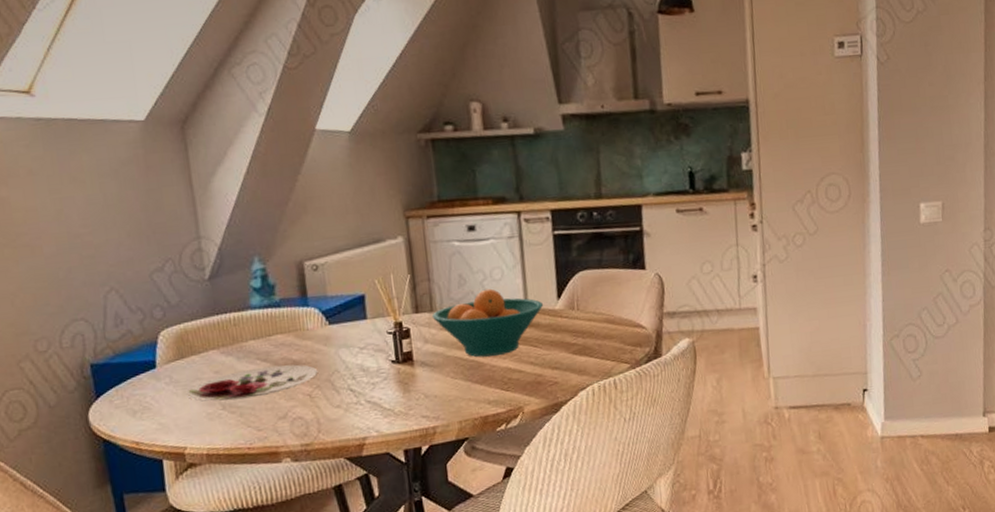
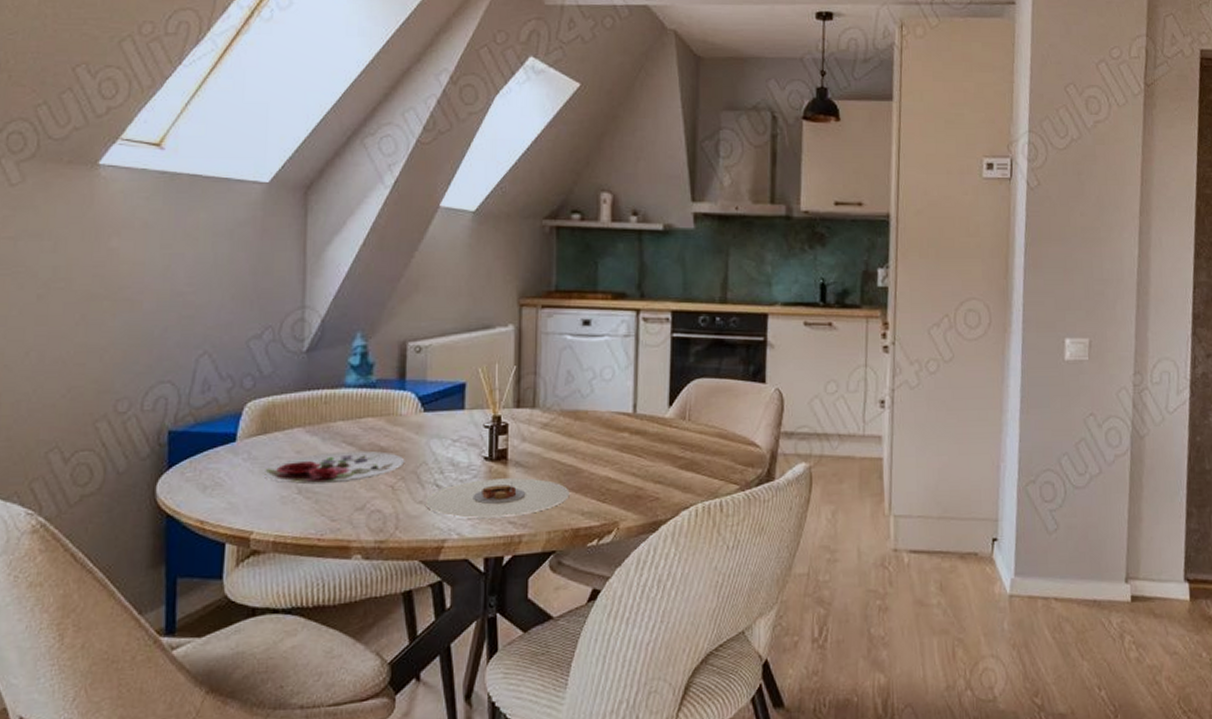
plate: none [341,375,475,417] -> present [424,478,570,518]
fruit bowl: present [431,288,544,357] -> none [533,389,654,463]

